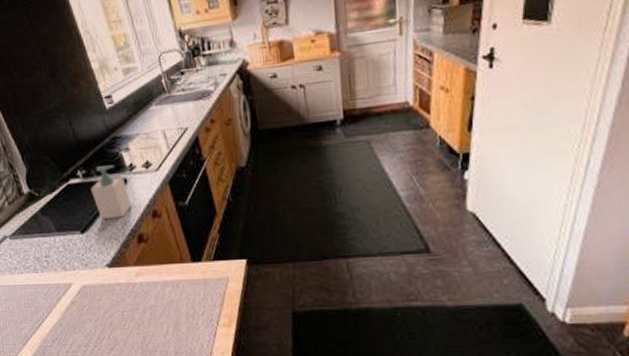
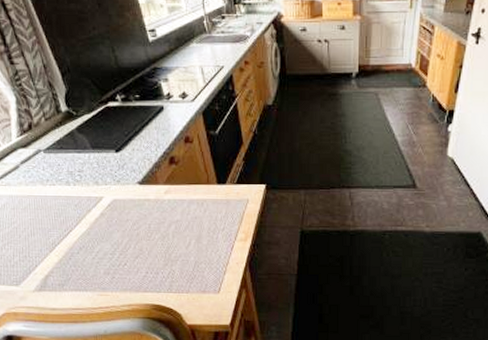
soap bottle: present [90,165,132,219] -> none [128,93,167,141]

